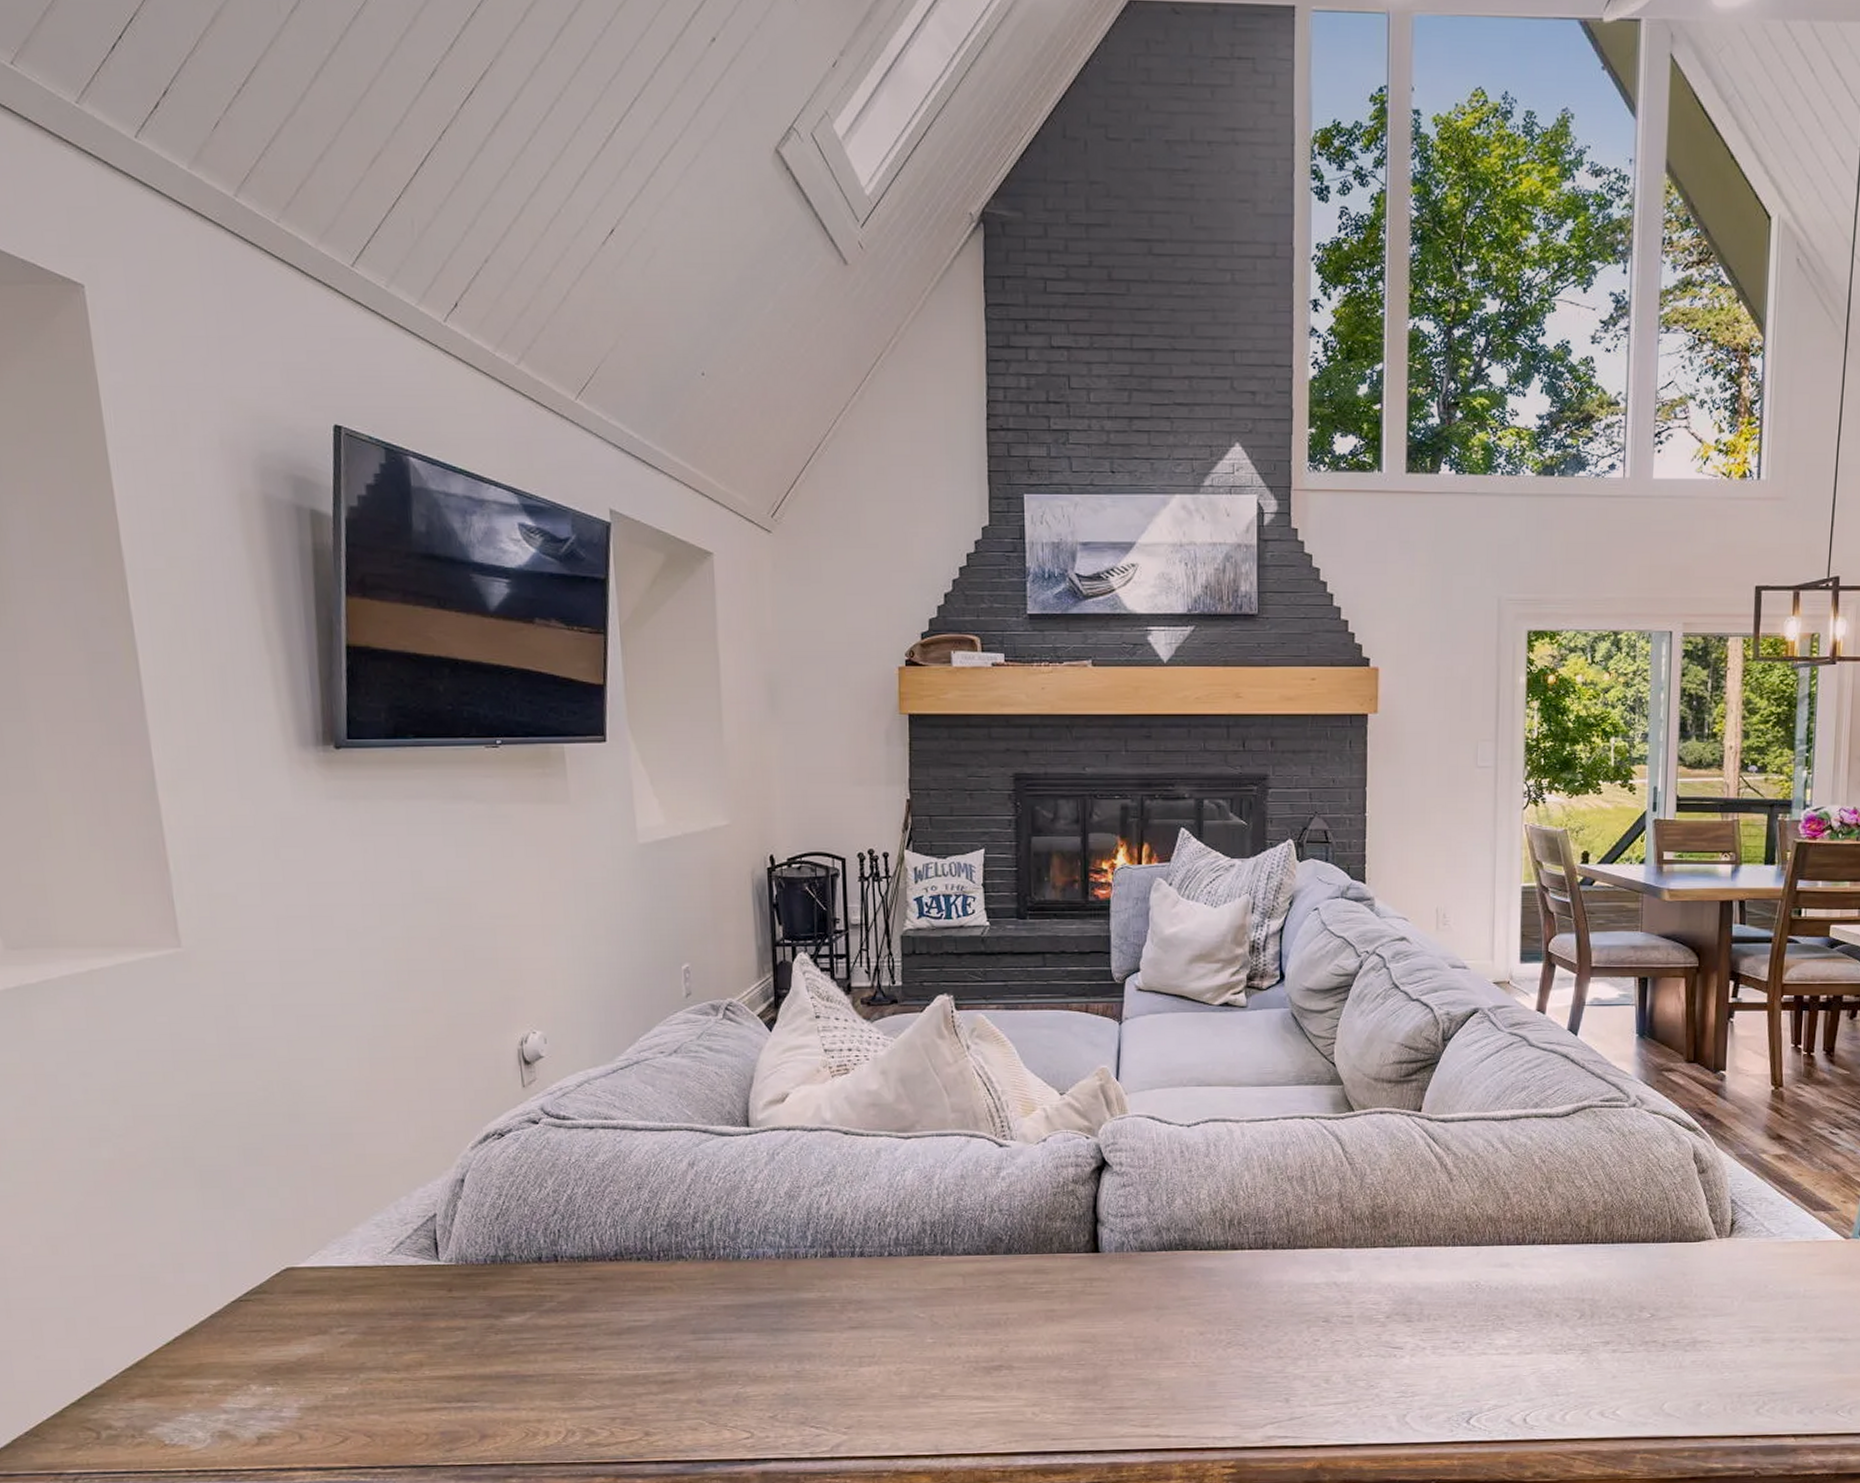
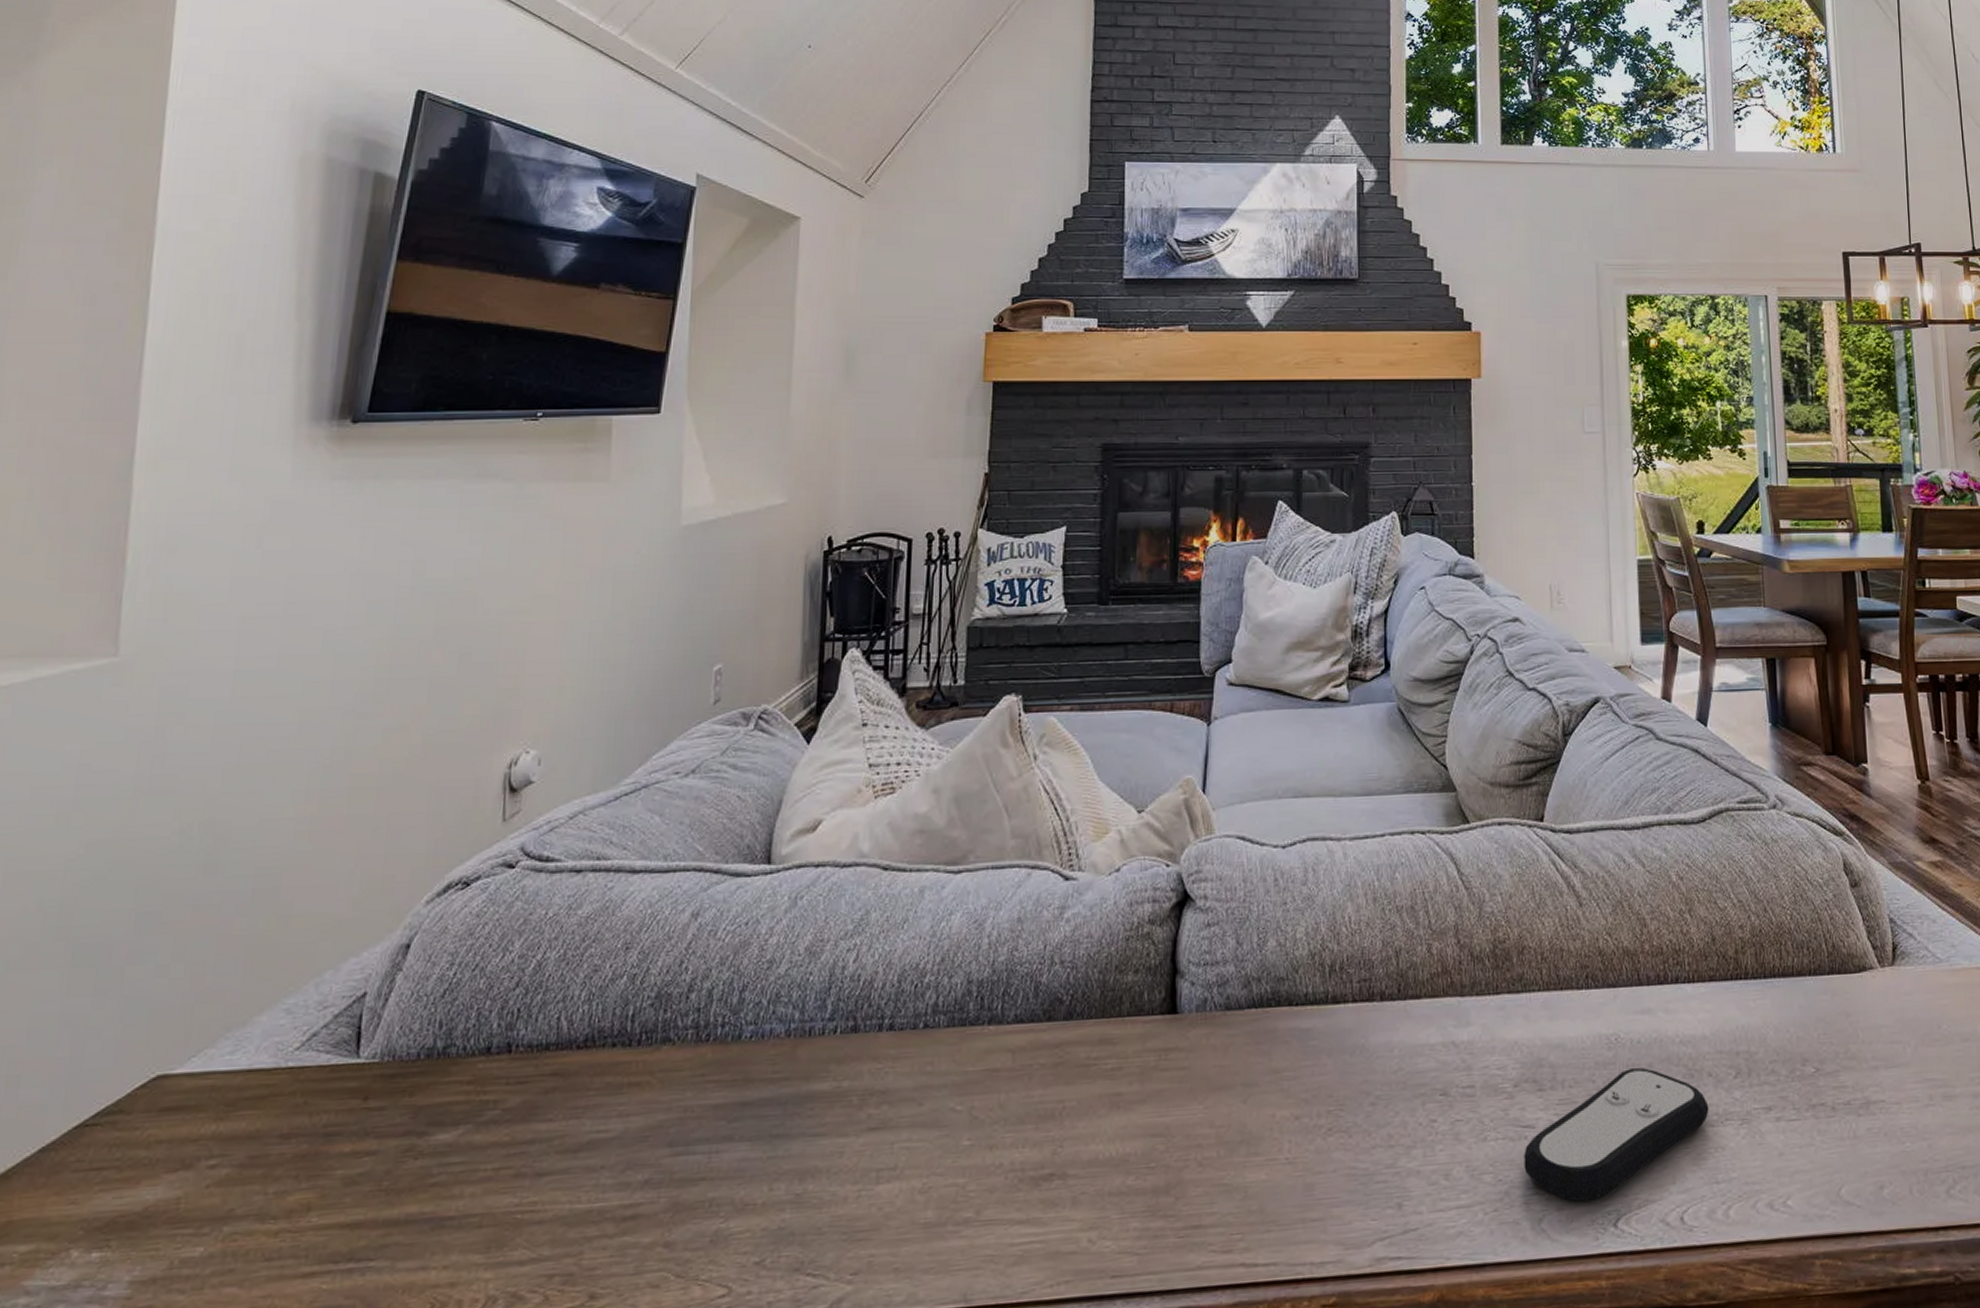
remote control: none [1392,1308,1555,1404] -> present [1524,1068,1709,1202]

